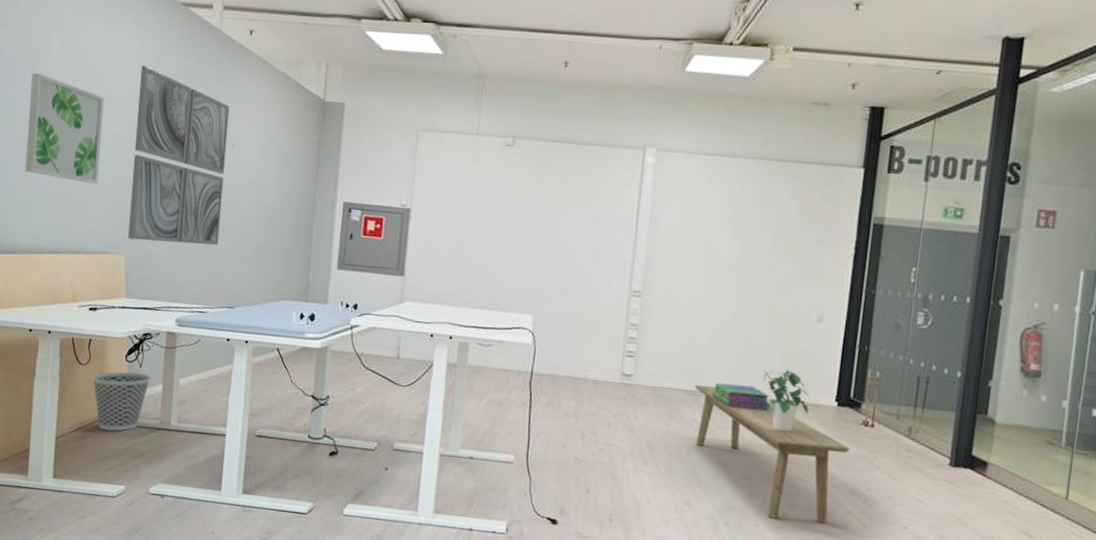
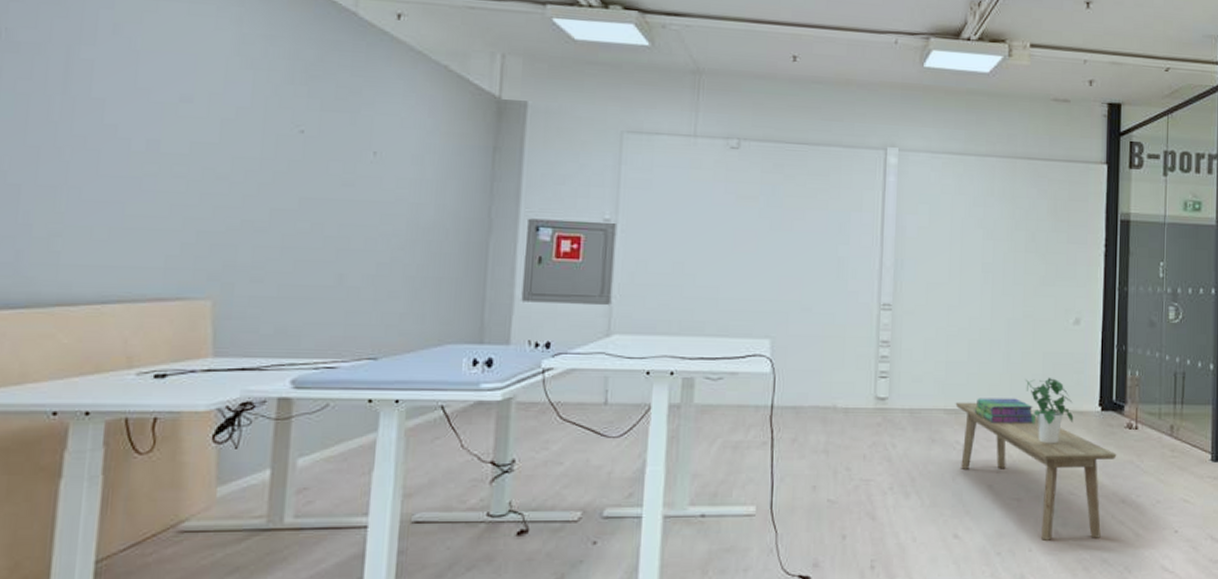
wall art: present [25,73,105,184] -> none [49,63,181,208]
wastebasket: present [92,372,151,431] -> none [158,457,252,541]
wall art: present [128,66,230,245] -> none [217,55,370,281]

